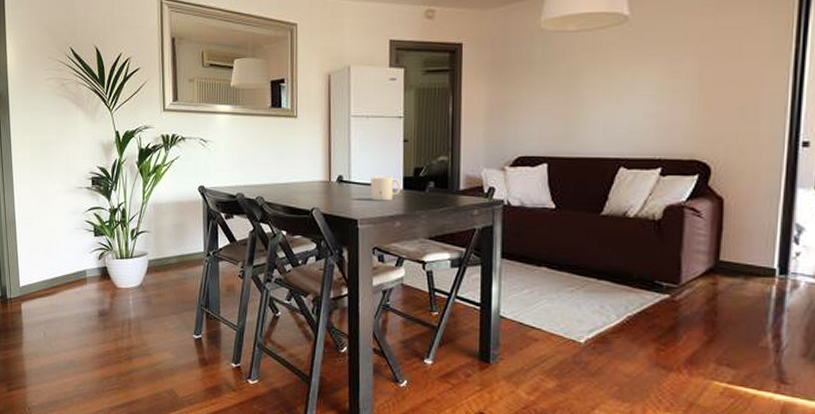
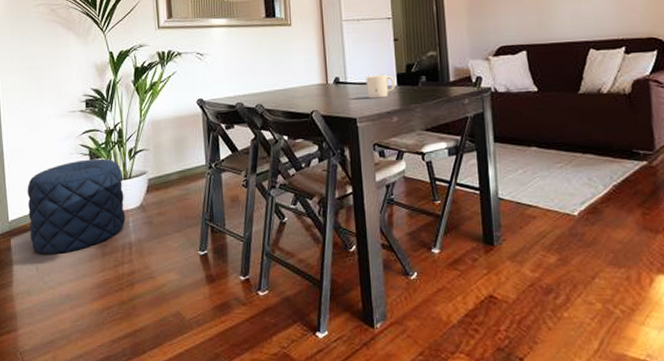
pouf: none [36,235,126,322] -> present [27,158,126,254]

